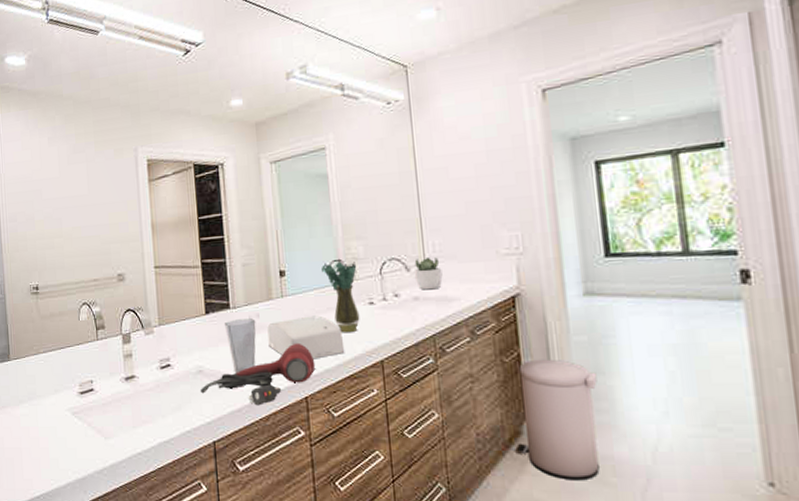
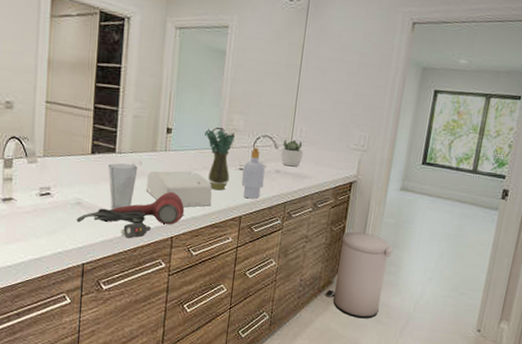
soap bottle: none [373,274,403,338] -> present [241,147,266,200]

